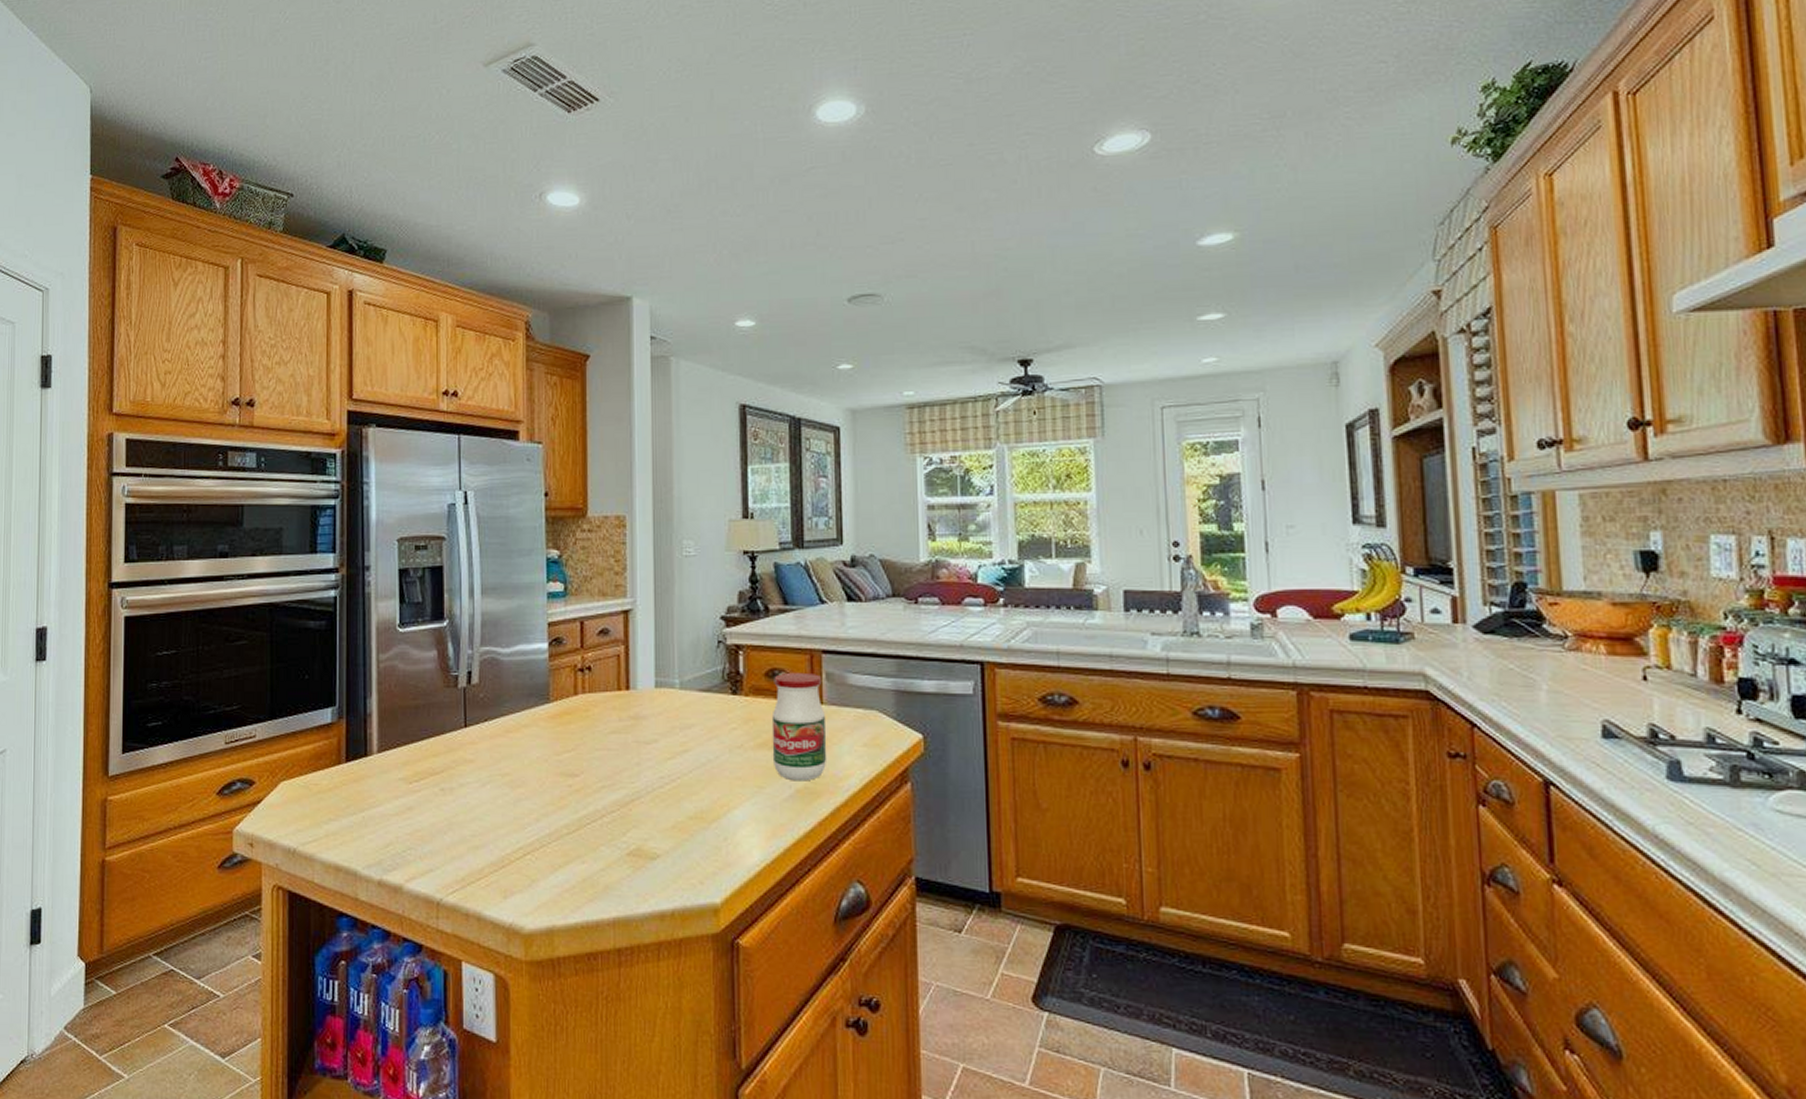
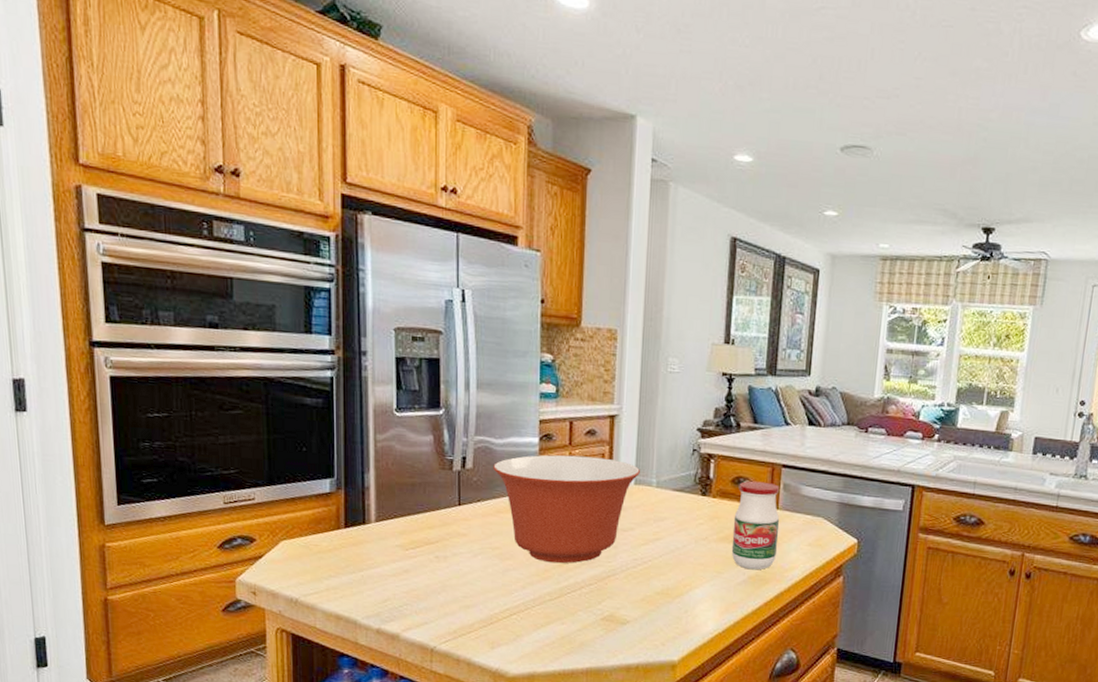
mixing bowl: none [501,659,660,788] -> present [493,455,640,564]

